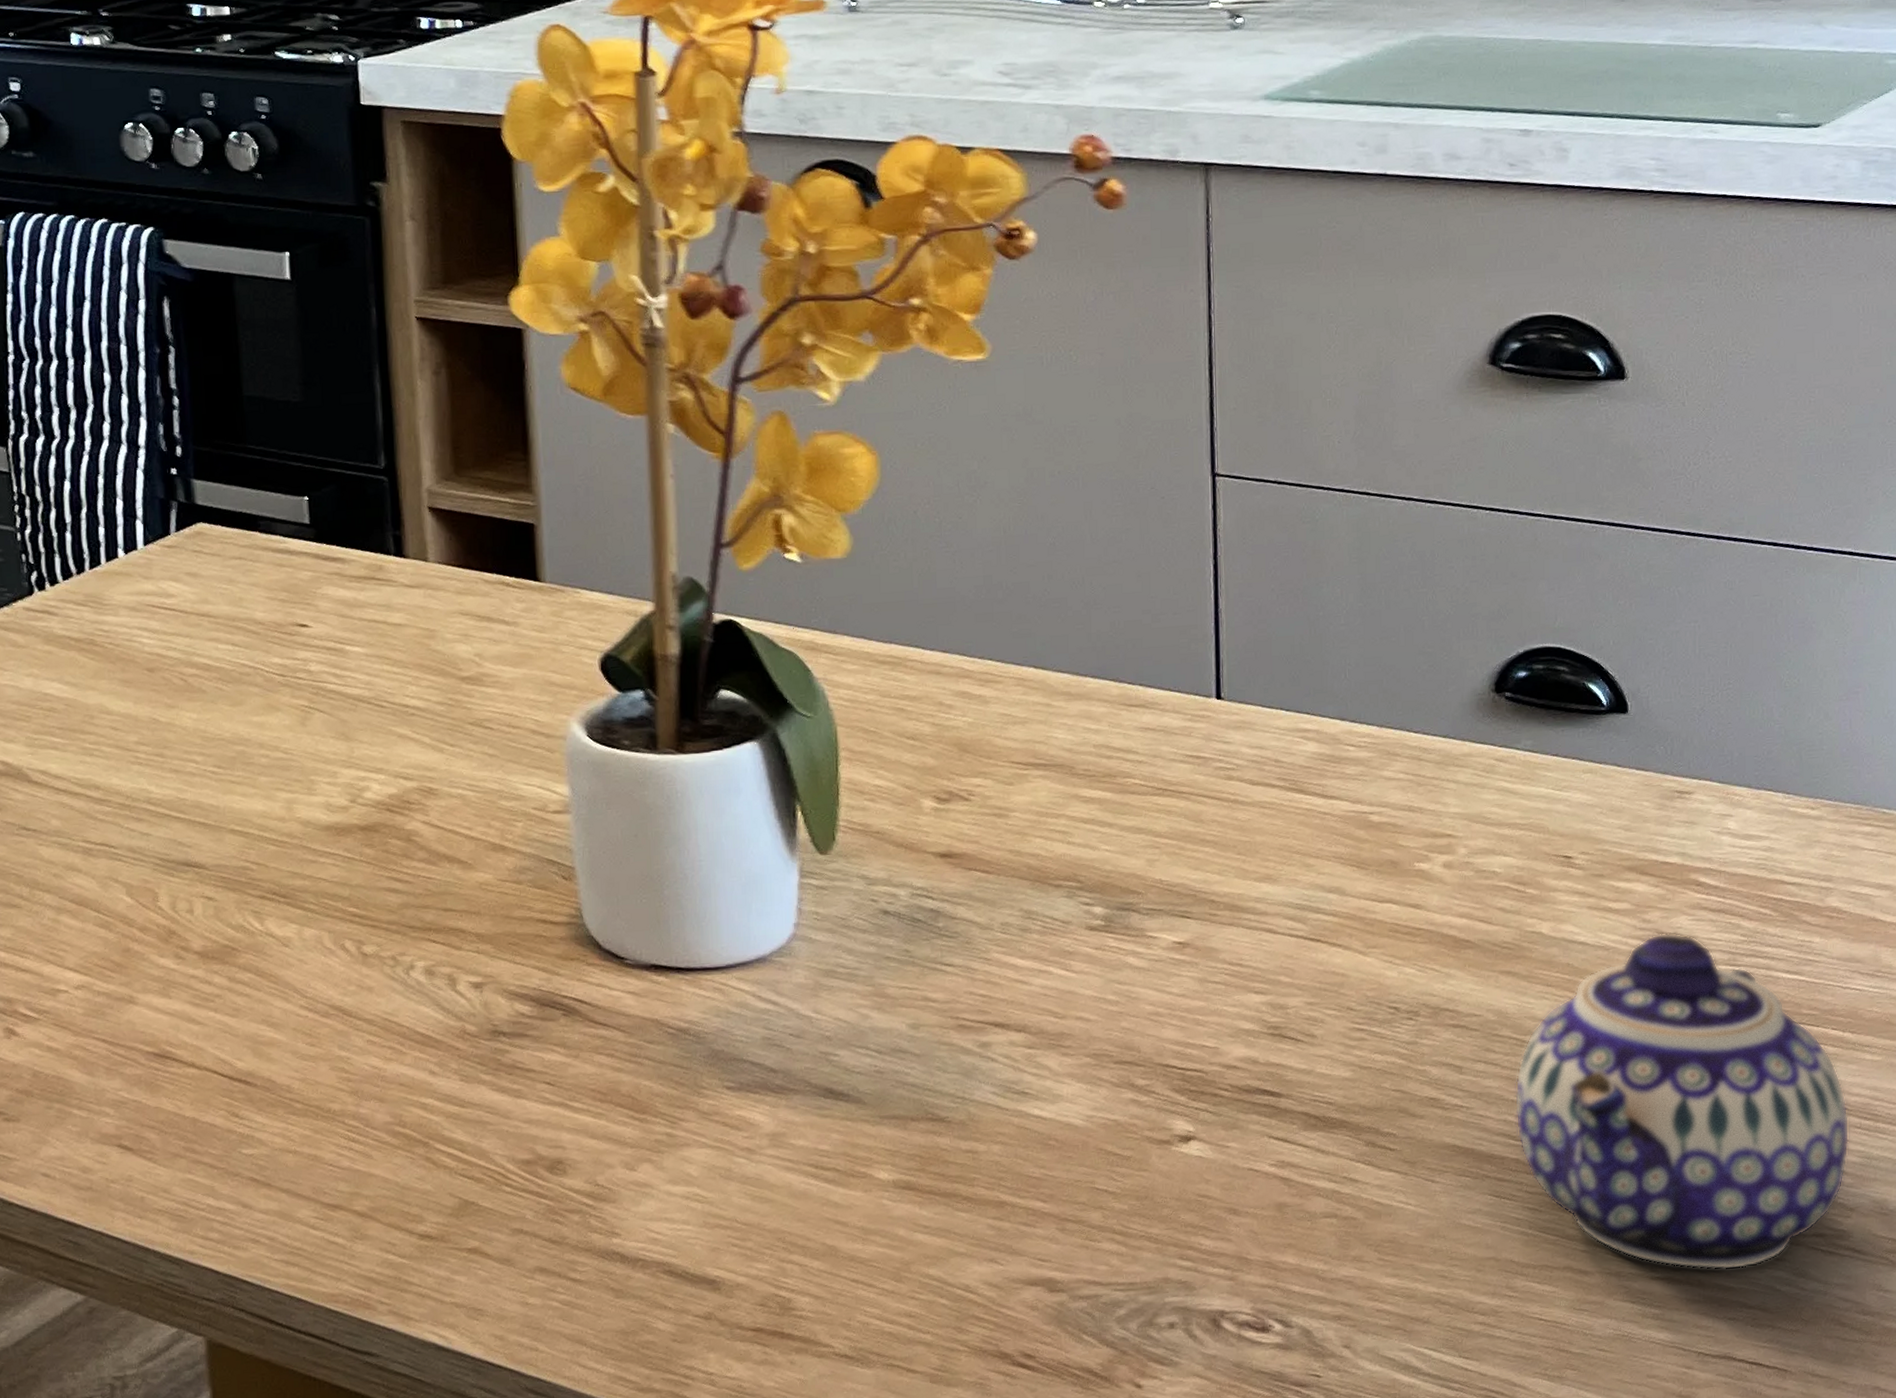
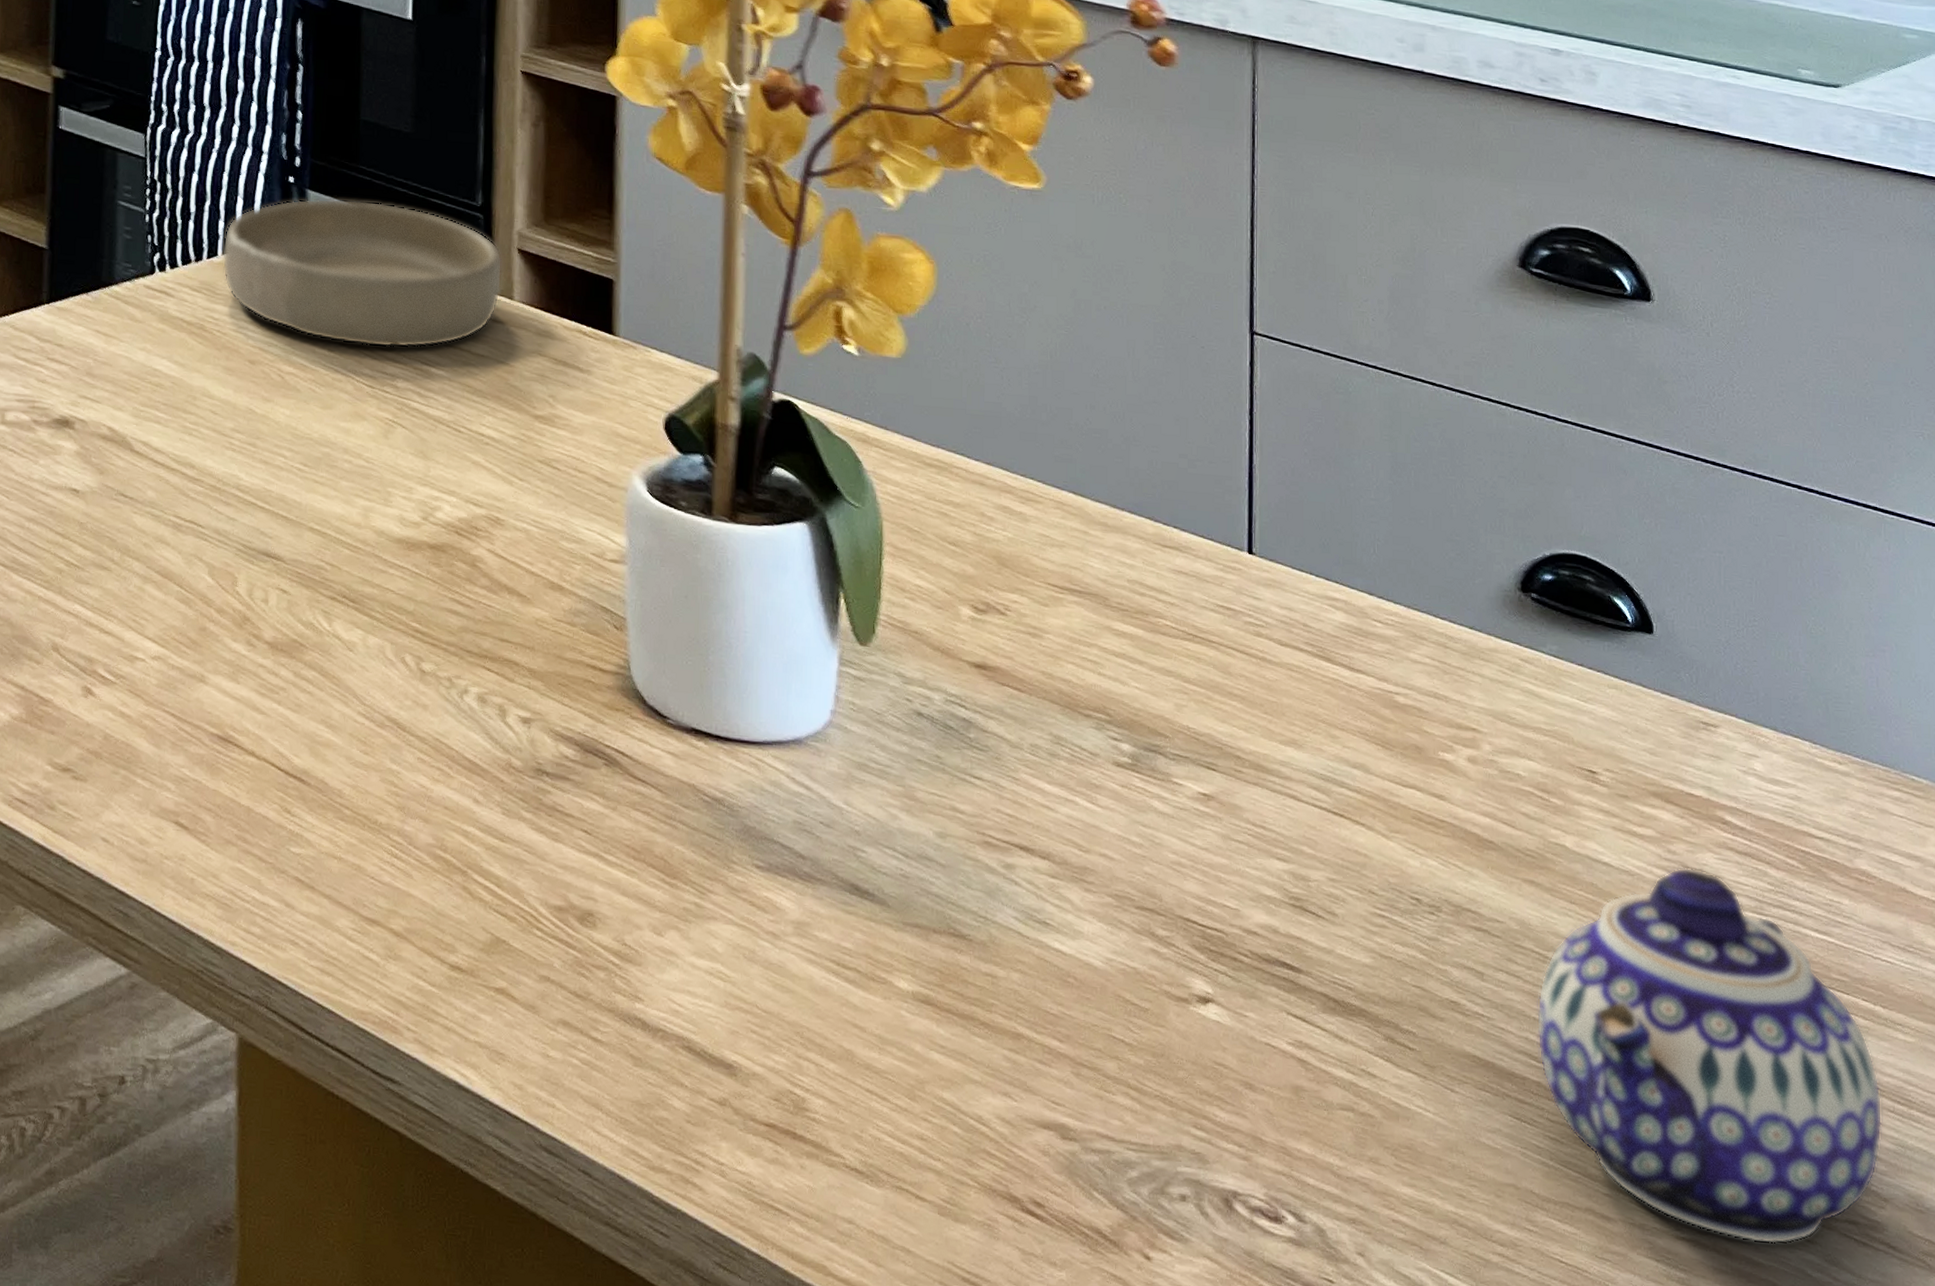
bowl: none [105,480,414,635] -> present [222,198,502,348]

